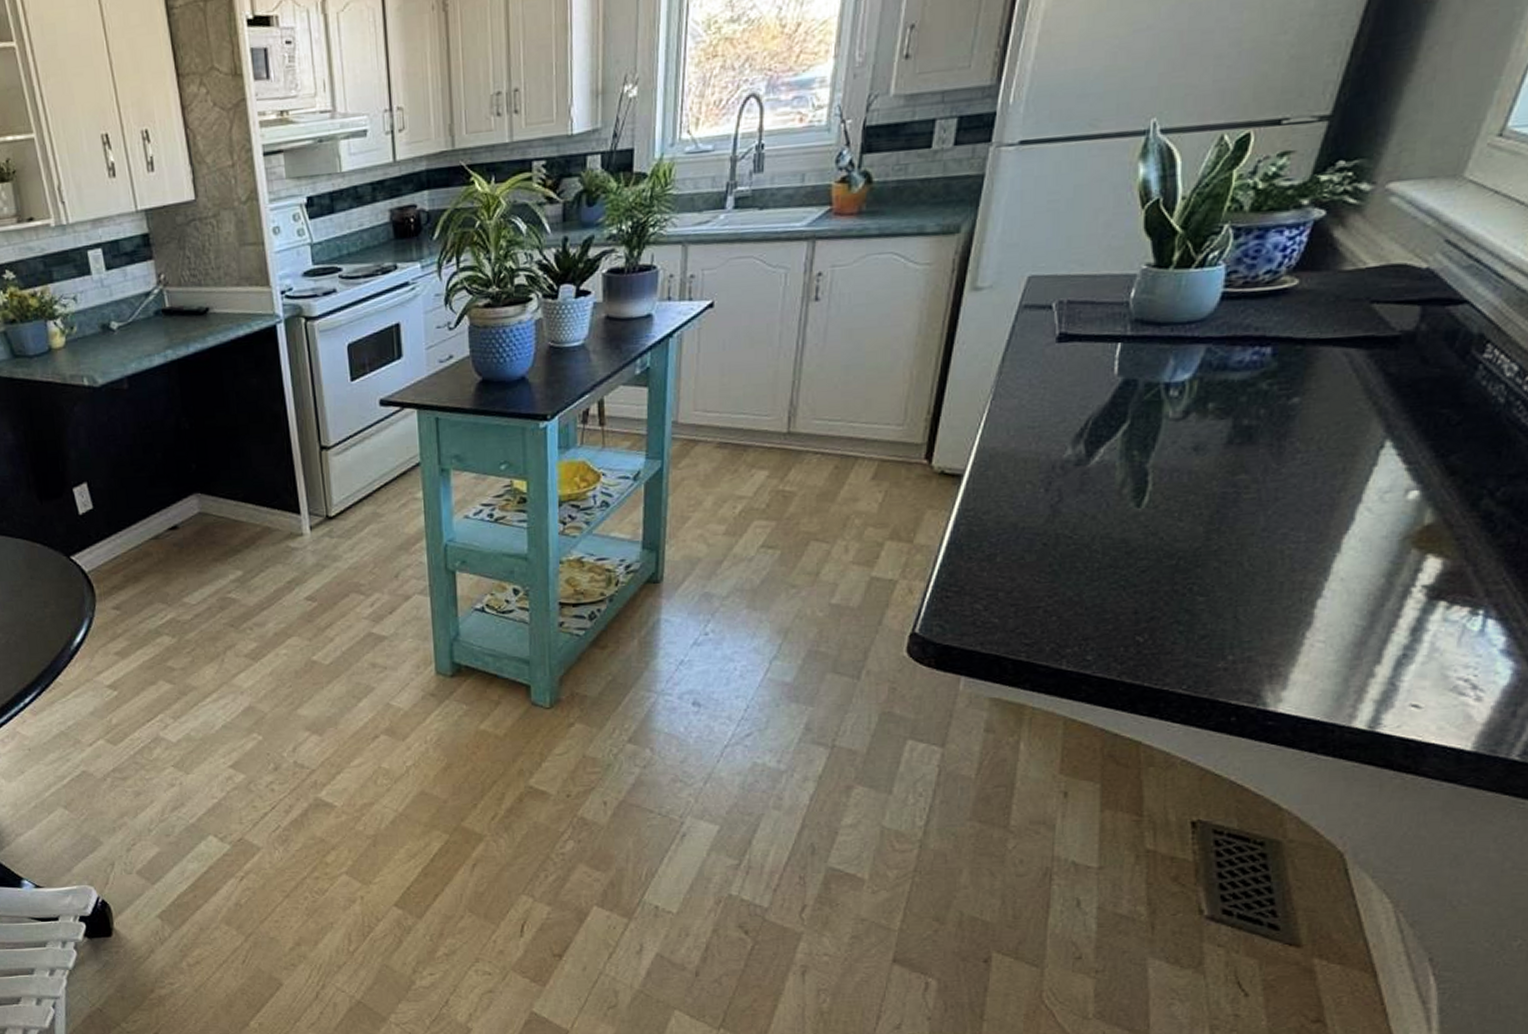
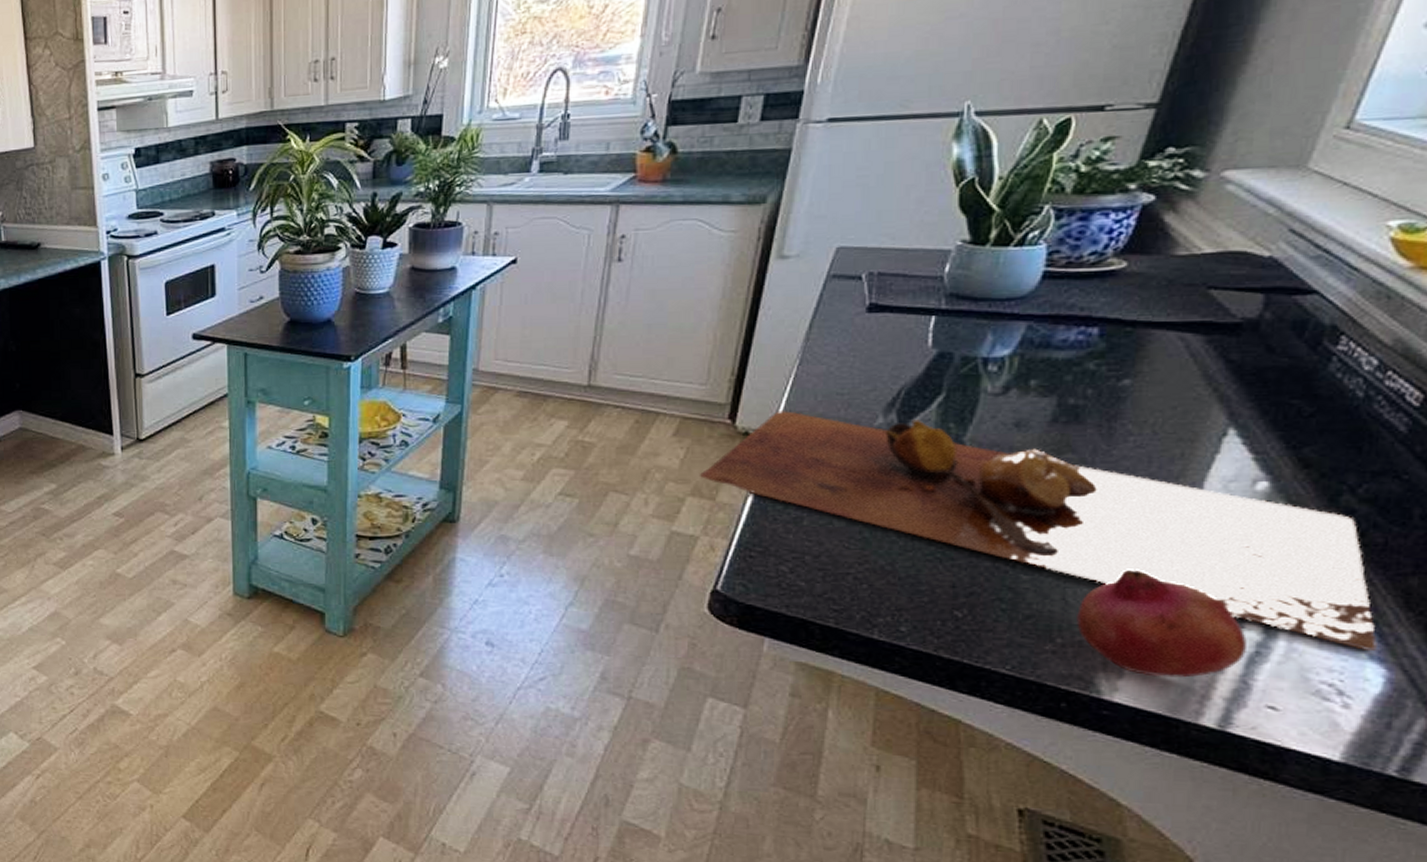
cutting board: none [897,447,1507,646] -> present [699,411,1377,651]
fruit: none [1246,583,1396,685] -> present [1076,569,1247,678]

